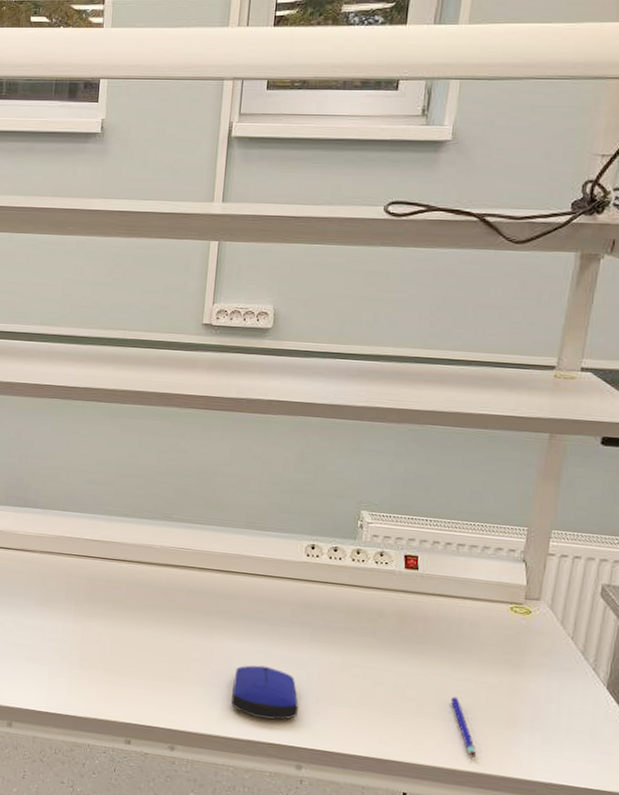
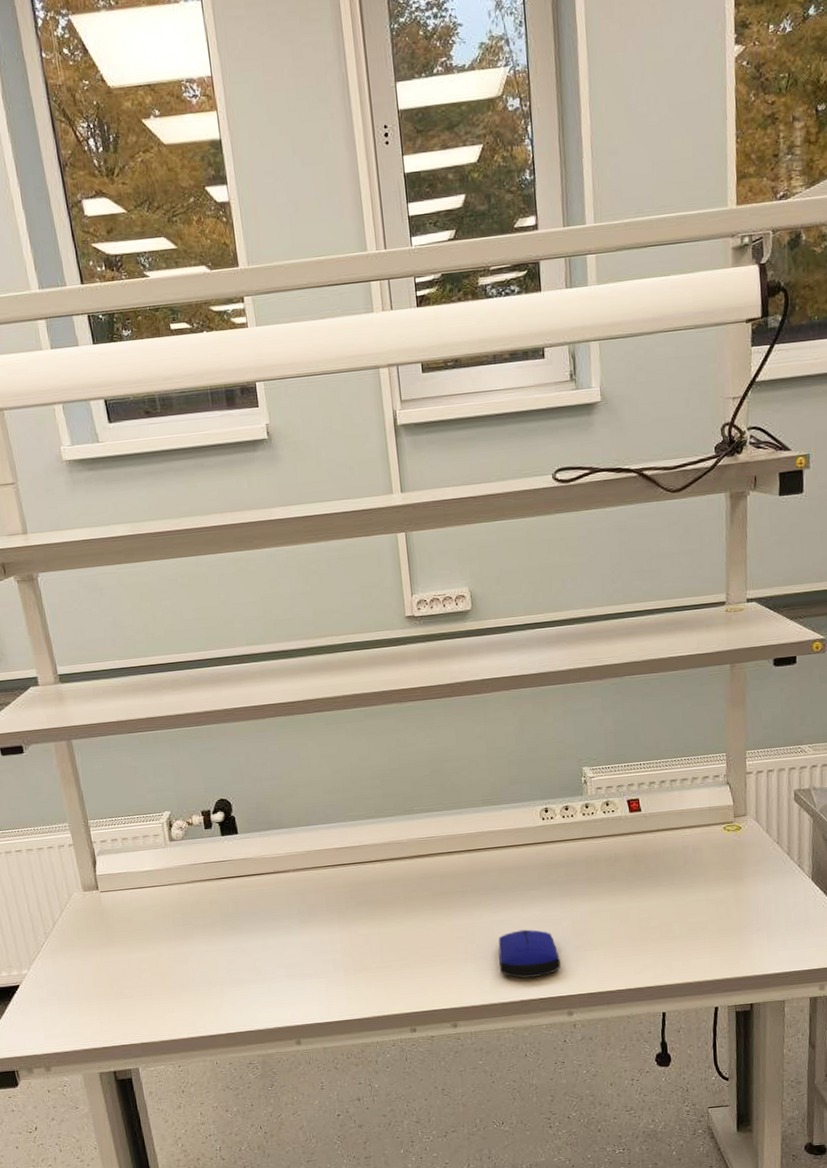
pen: present [450,696,477,758] -> none [688,917,718,967]

